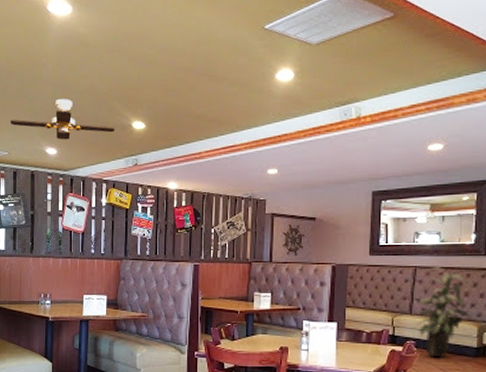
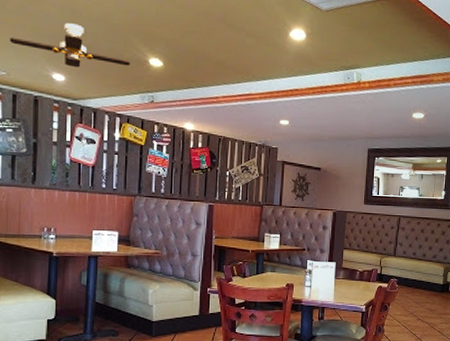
indoor plant: present [416,267,472,358] -> none [399,217,440,293]

